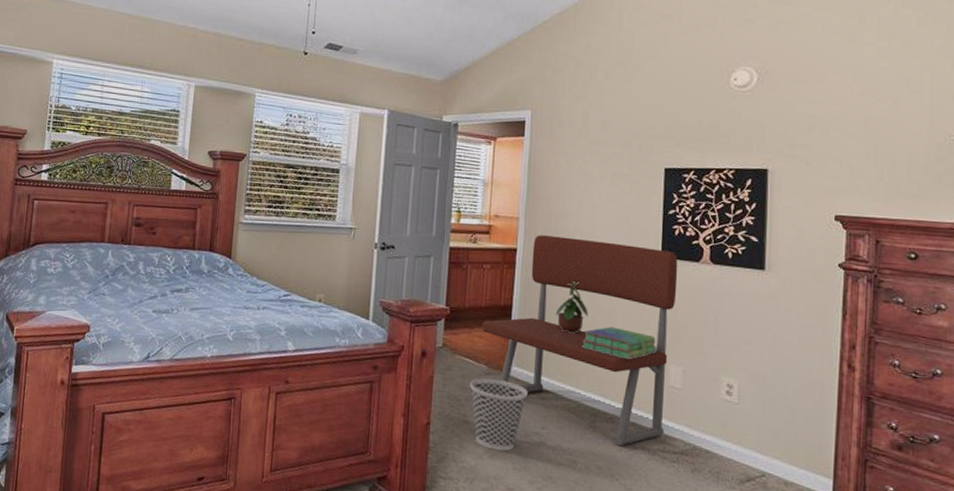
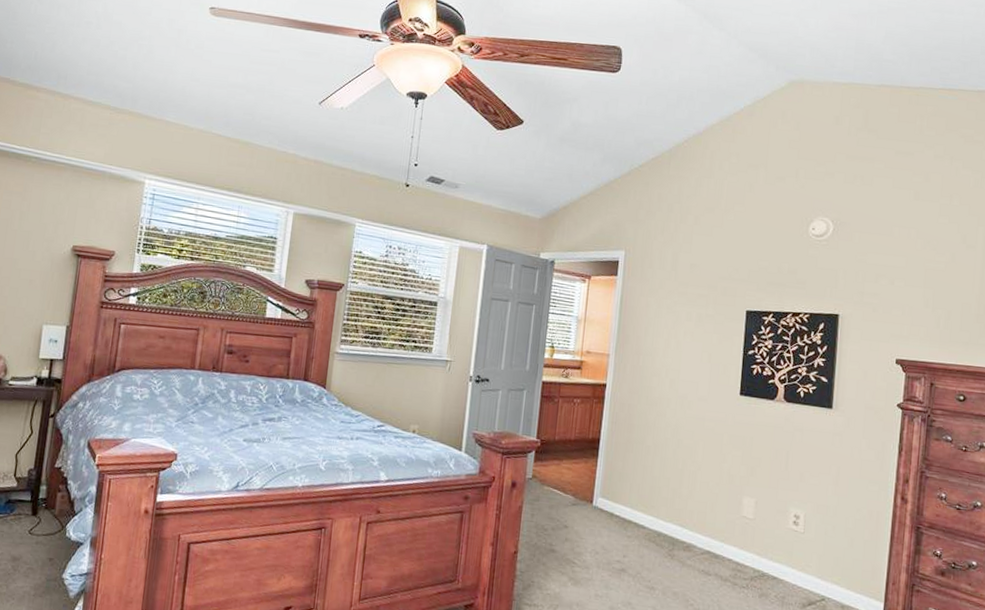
wastebasket: present [469,378,528,452] -> none [556,509,612,579]
bench: present [482,235,678,446] -> none [570,371,755,573]
potted plant: present [555,279,588,334] -> none [640,414,671,466]
stack of books: present [581,326,658,360] -> none [663,460,733,492]

